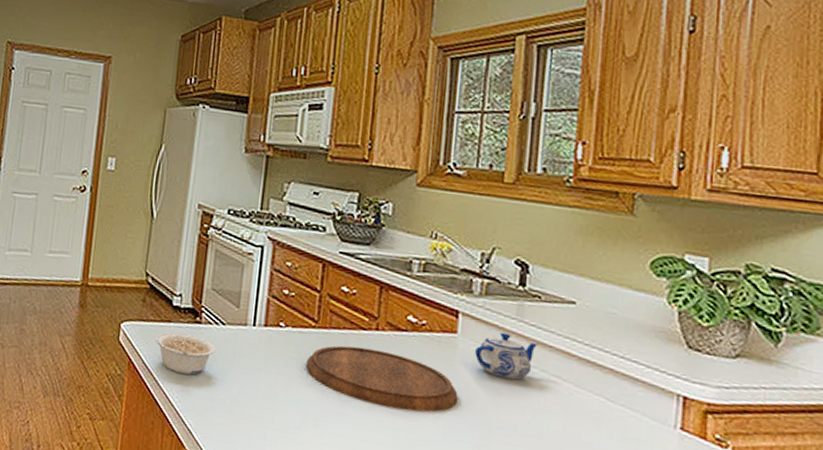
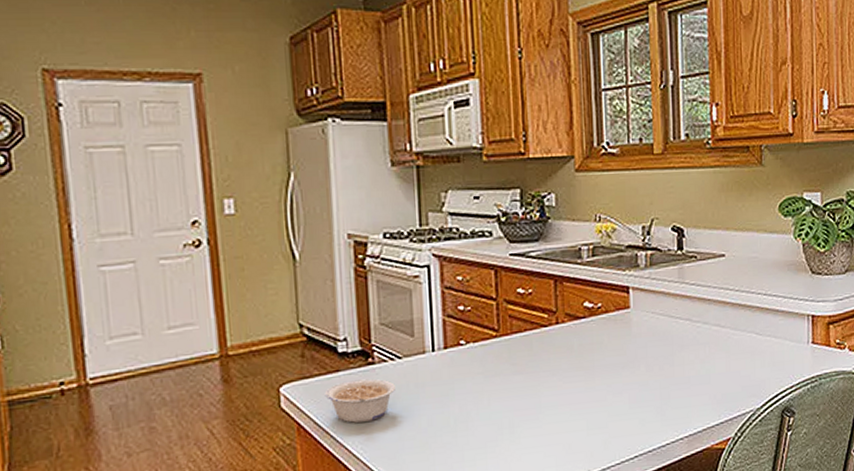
cutting board: present [306,345,458,412] -> none [493,342,638,396]
teapot: present [475,332,539,380] -> none [648,297,699,339]

